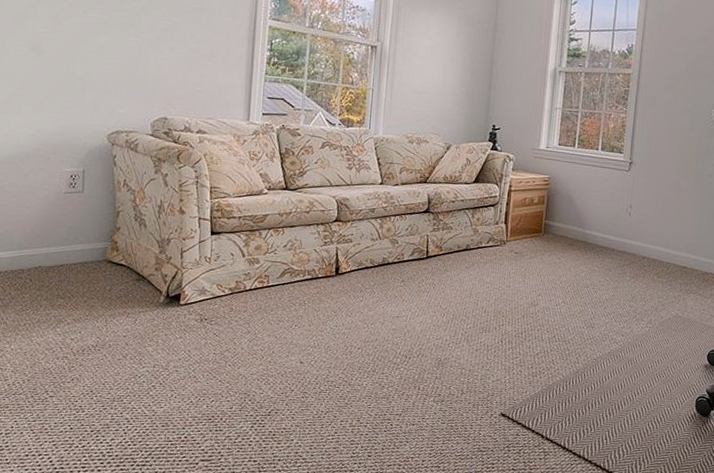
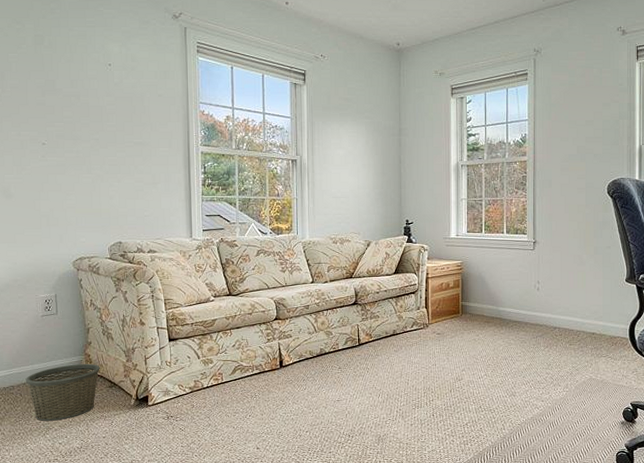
basket: none [38,250,128,313] -> present [26,364,100,421]

